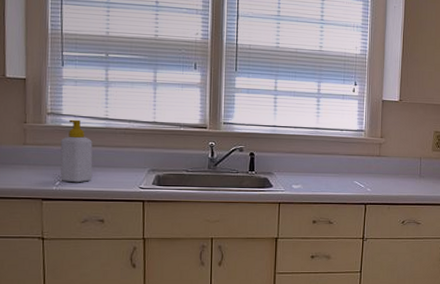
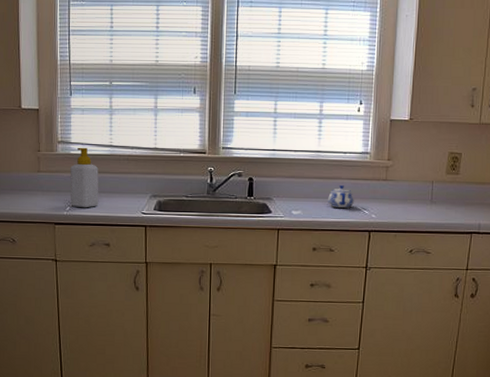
teapot: none [325,161,351,182] -> present [327,185,354,208]

